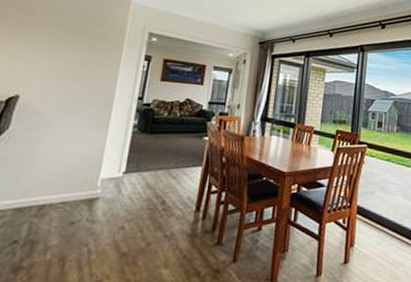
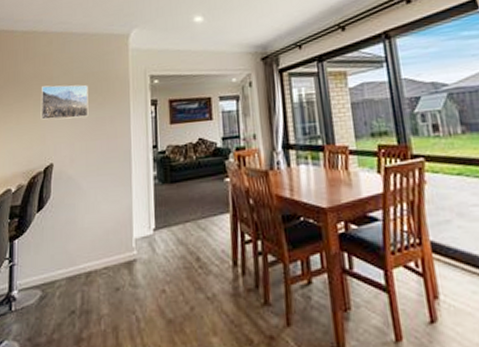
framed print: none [12,15,78,58] -> present [41,85,89,120]

